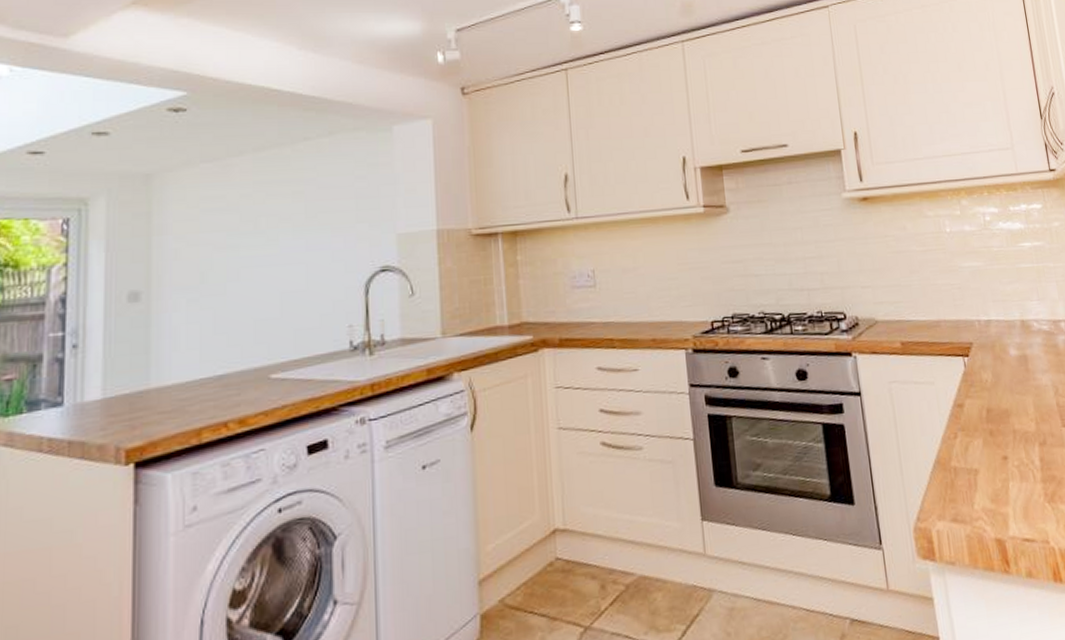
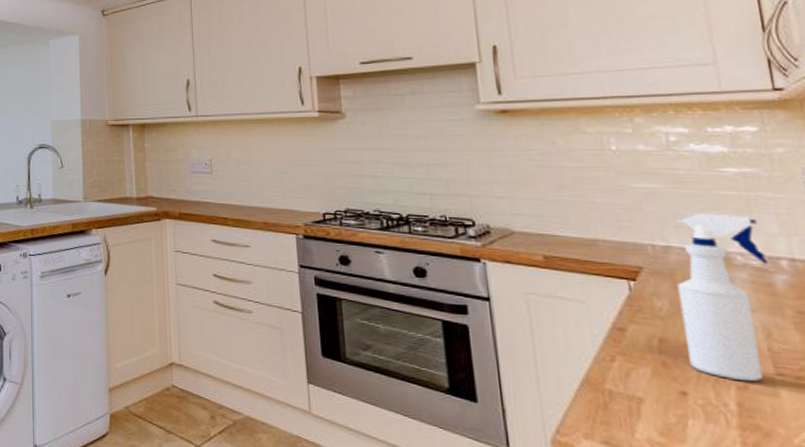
spray bottle: none [993,285,1055,438] -> present [676,213,768,382]

